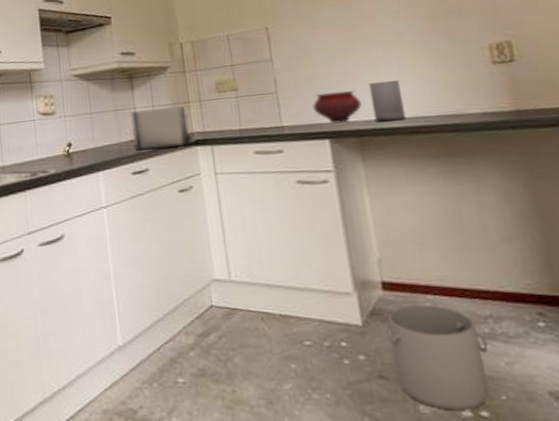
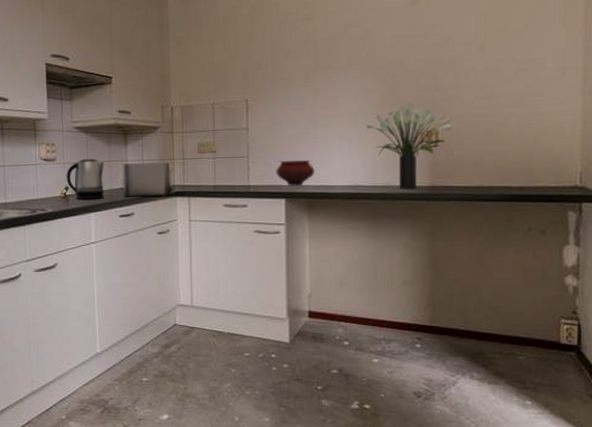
kettle: none [68,108,113,158] -> present [66,158,104,201]
canister: present [368,79,407,122] -> none [323,153,348,188]
bucket: present [384,304,488,411] -> none [305,329,378,404]
potted plant: none [415,12,529,117] -> present [365,103,453,189]

